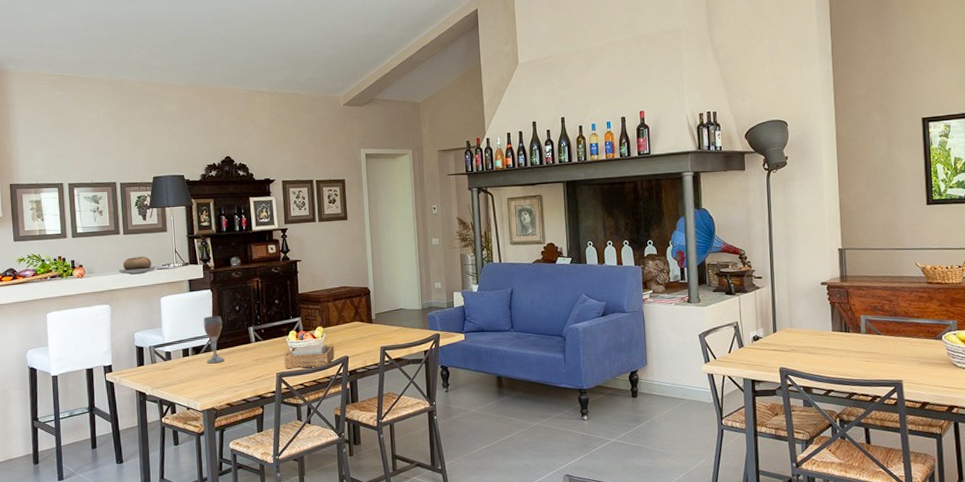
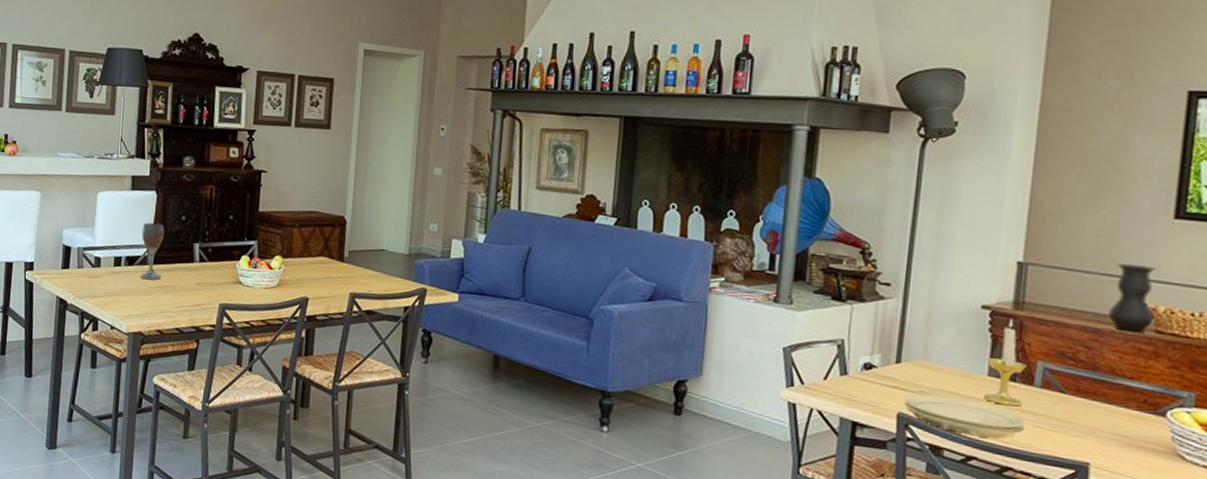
bread: present [118,256,157,275] -> none [55,140,98,161]
napkin holder: present [284,344,335,369] -> none [229,275,293,306]
plate: none [782,350,860,376] -> present [904,394,1026,439]
candlestick: none [830,288,856,350] -> present [983,318,1026,407]
vase: none [898,239,925,286] -> present [1108,264,1157,334]

